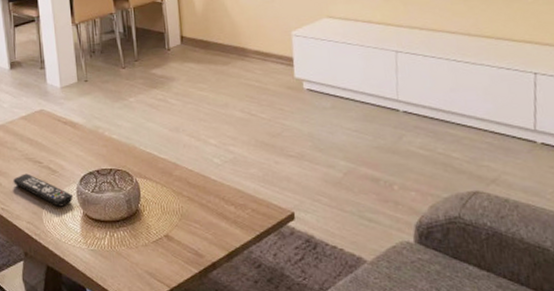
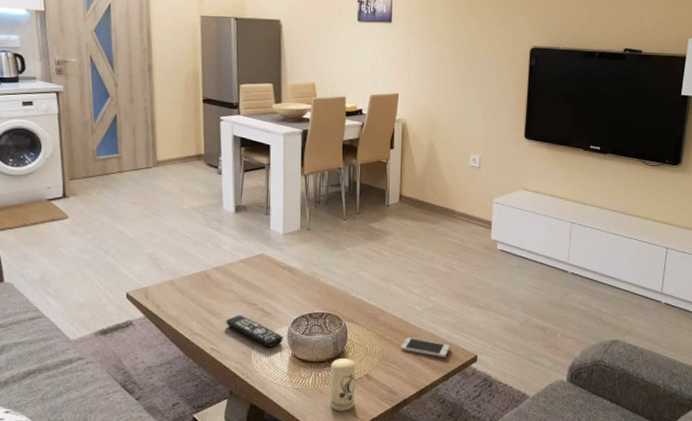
candle: none [126,218,157,275] -> present [330,359,355,411]
smartphone: none [201,193,260,216] -> present [401,337,450,358]

